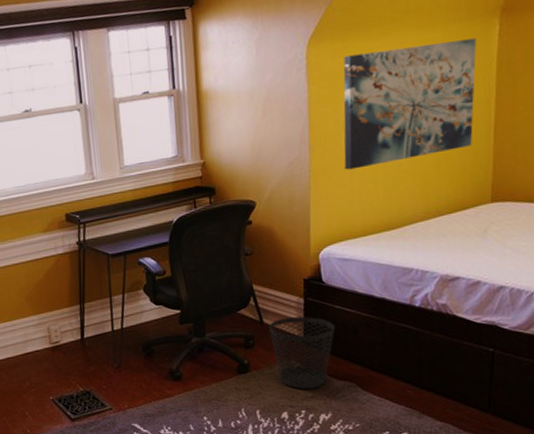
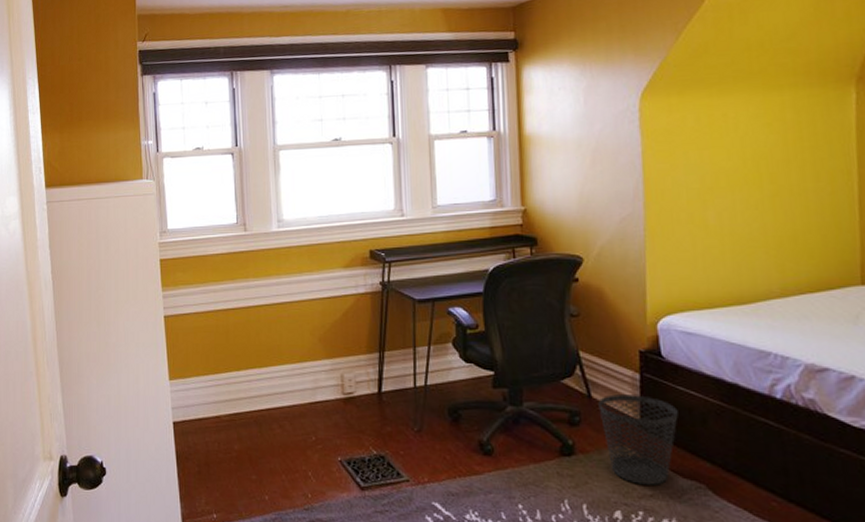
wall art: present [343,38,476,170] -> none [681,105,834,233]

